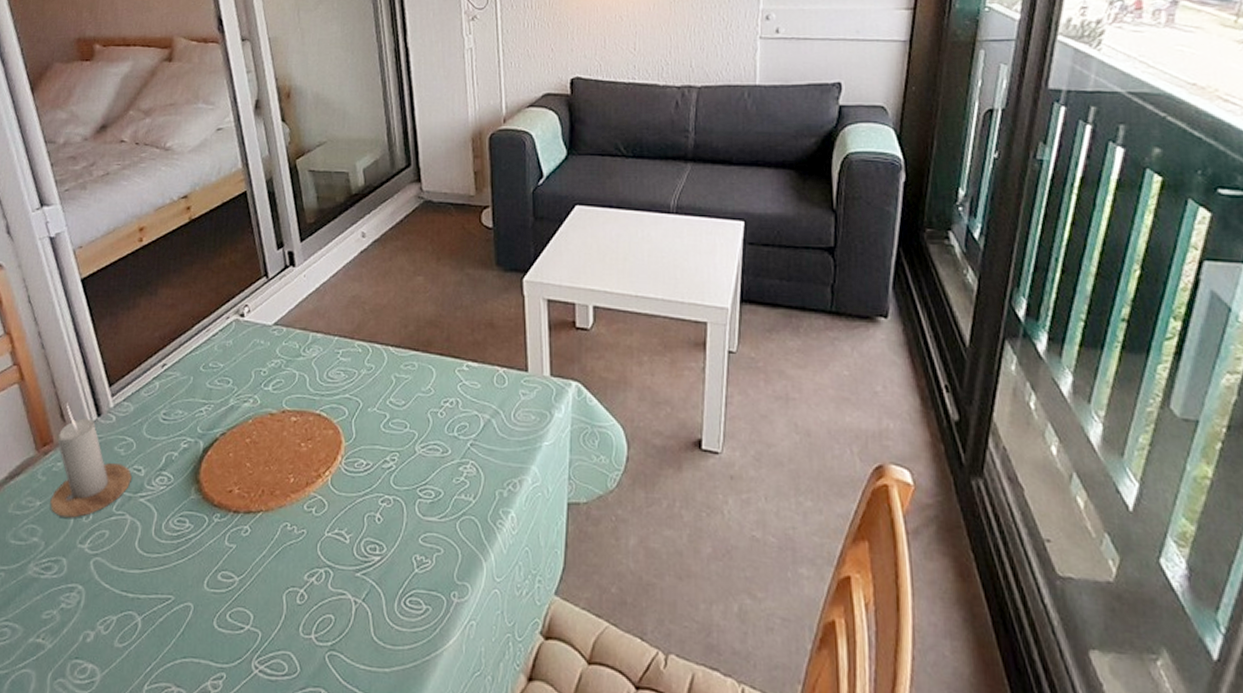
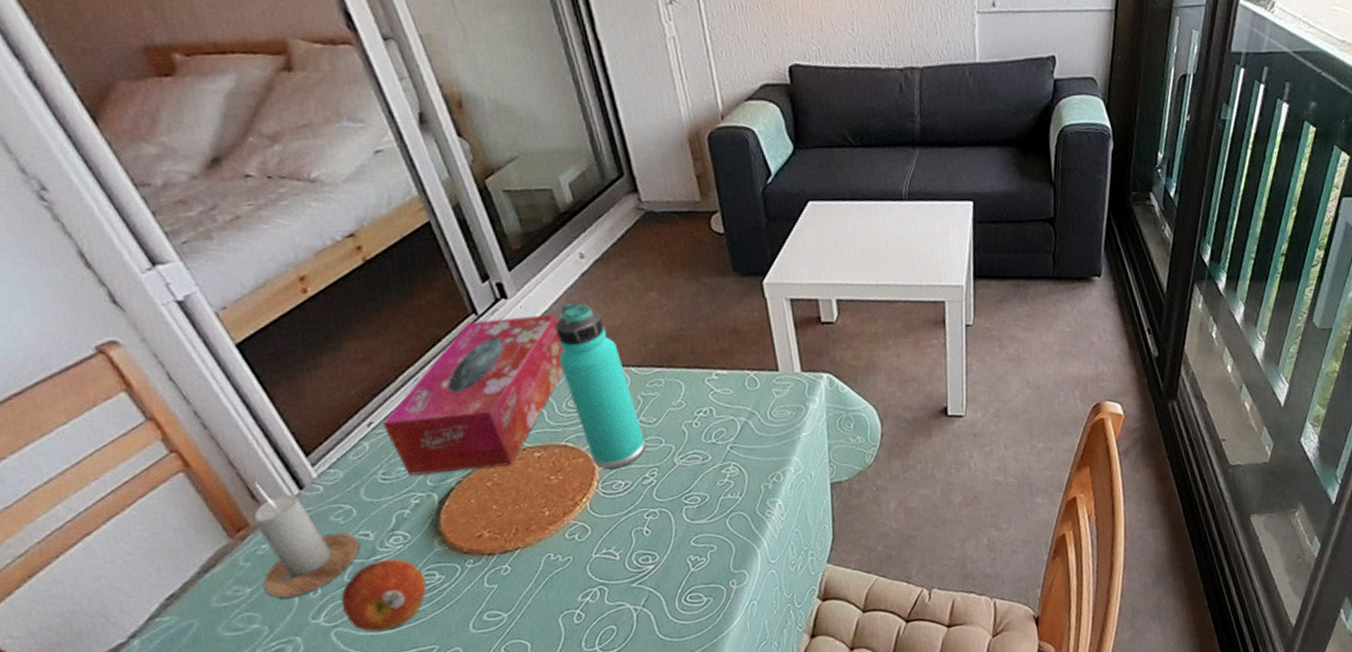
fruit: none [105,497,177,570] -> present [341,558,427,632]
tissue box: none [174,284,334,425] -> present [383,314,565,476]
thermos bottle: none [327,277,392,446] -> present [555,302,646,469]

